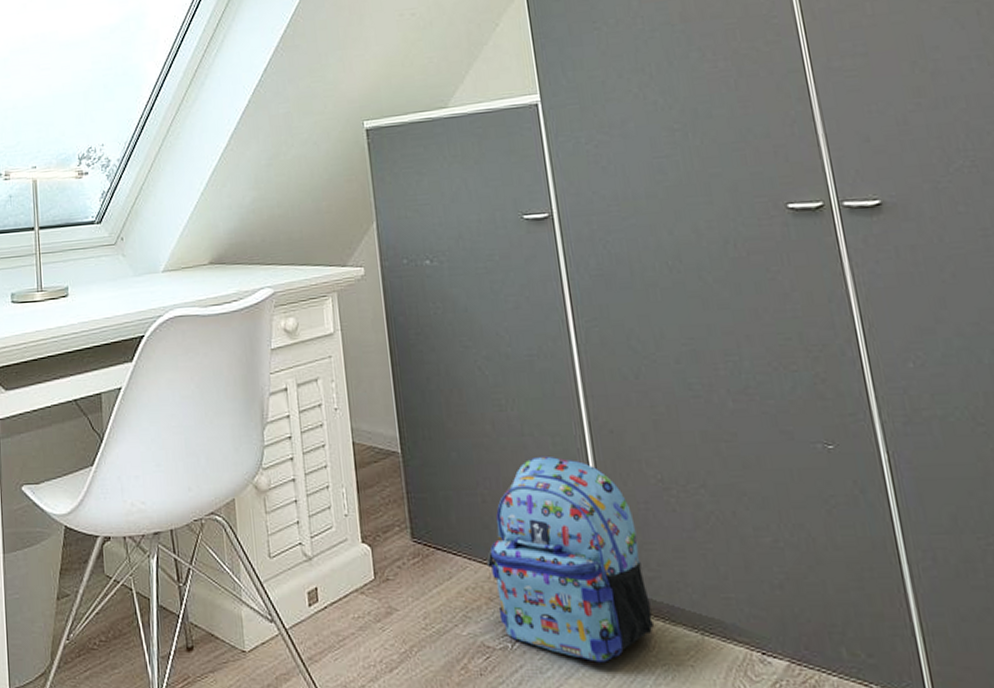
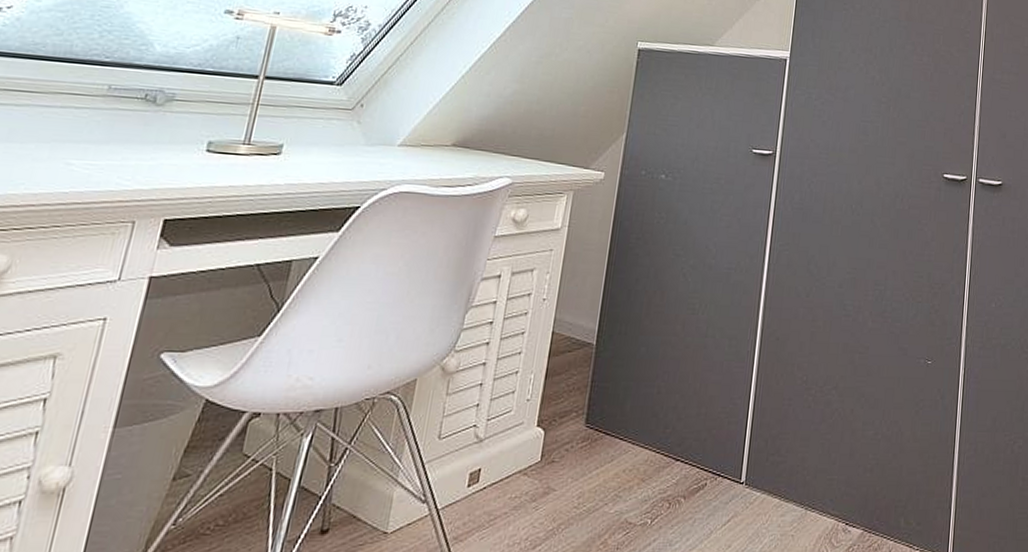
backpack: present [486,456,654,663] -> none [647,355,778,535]

